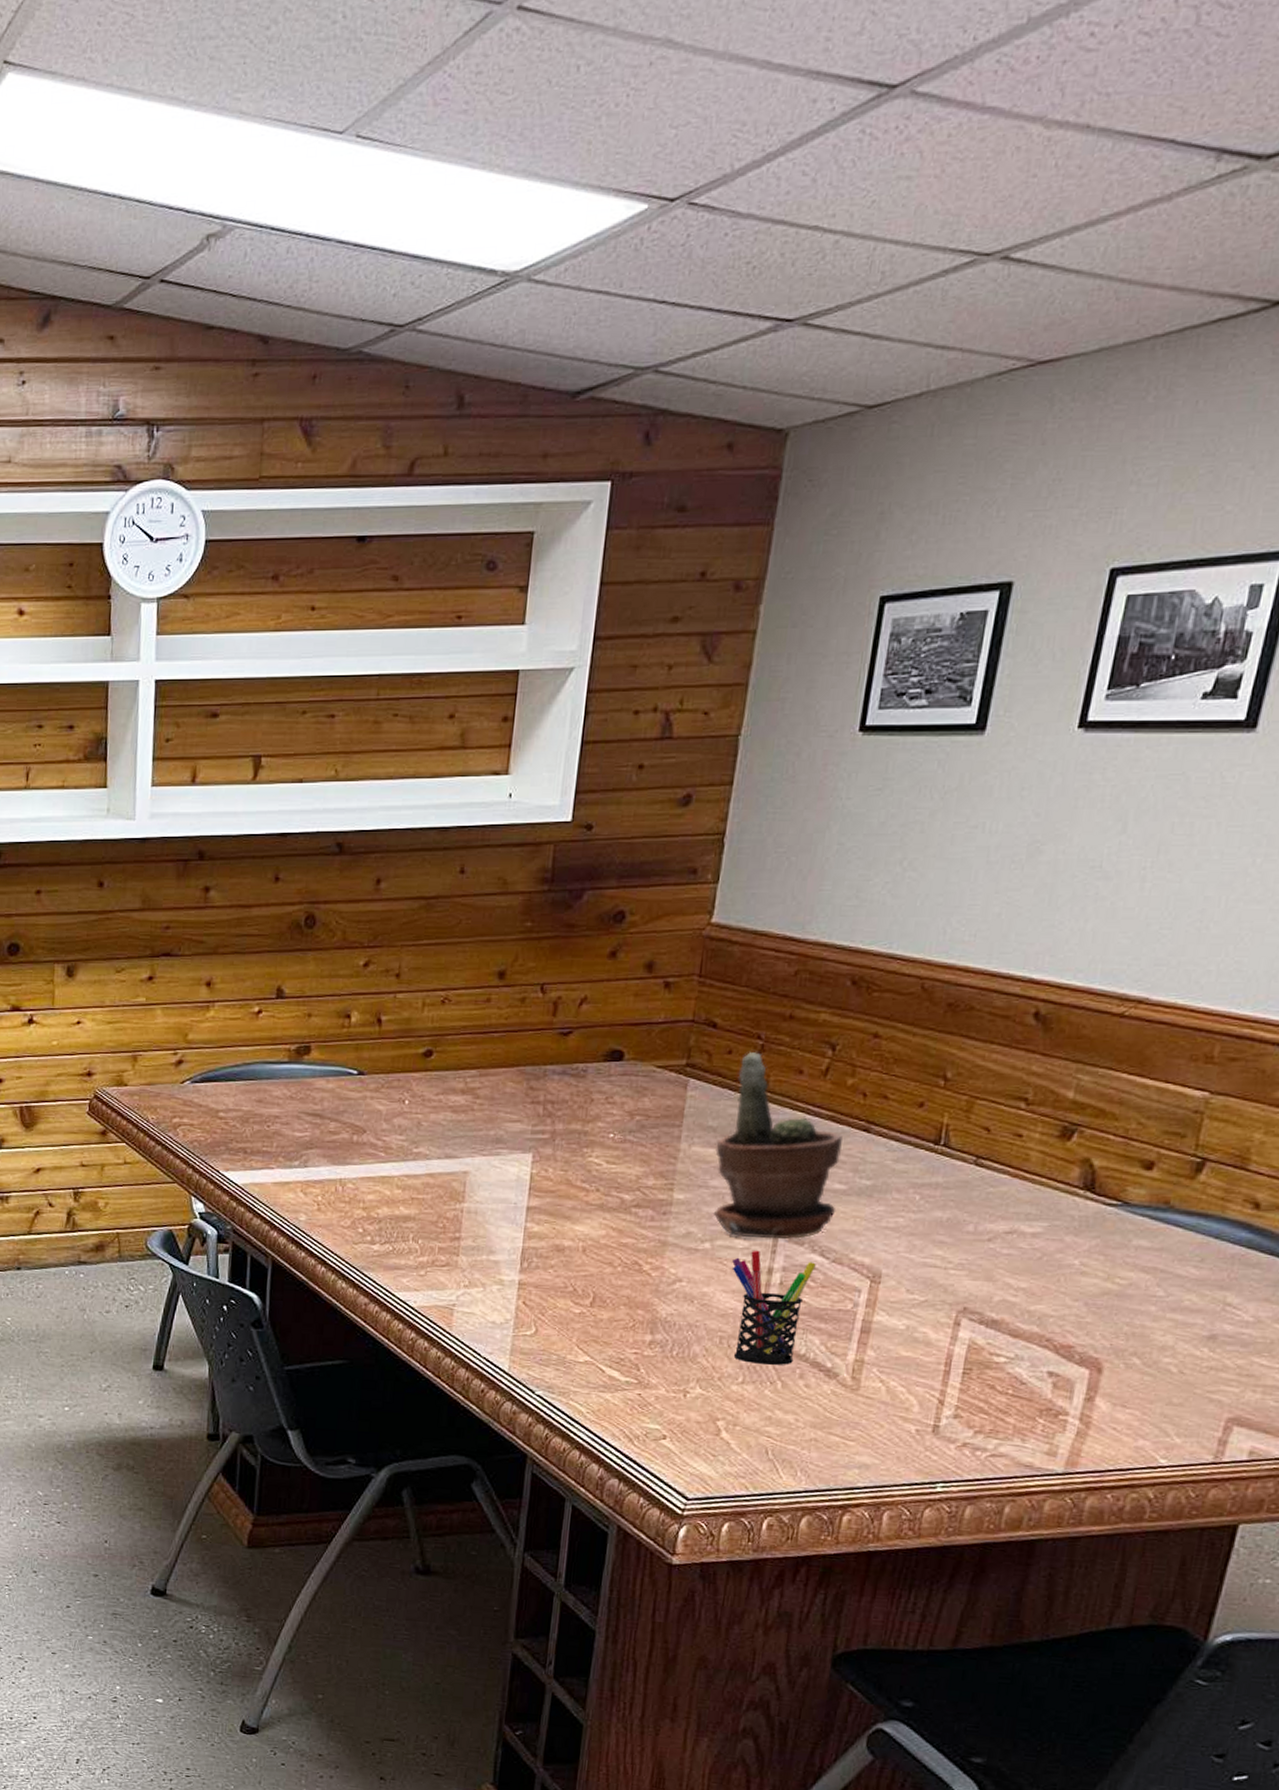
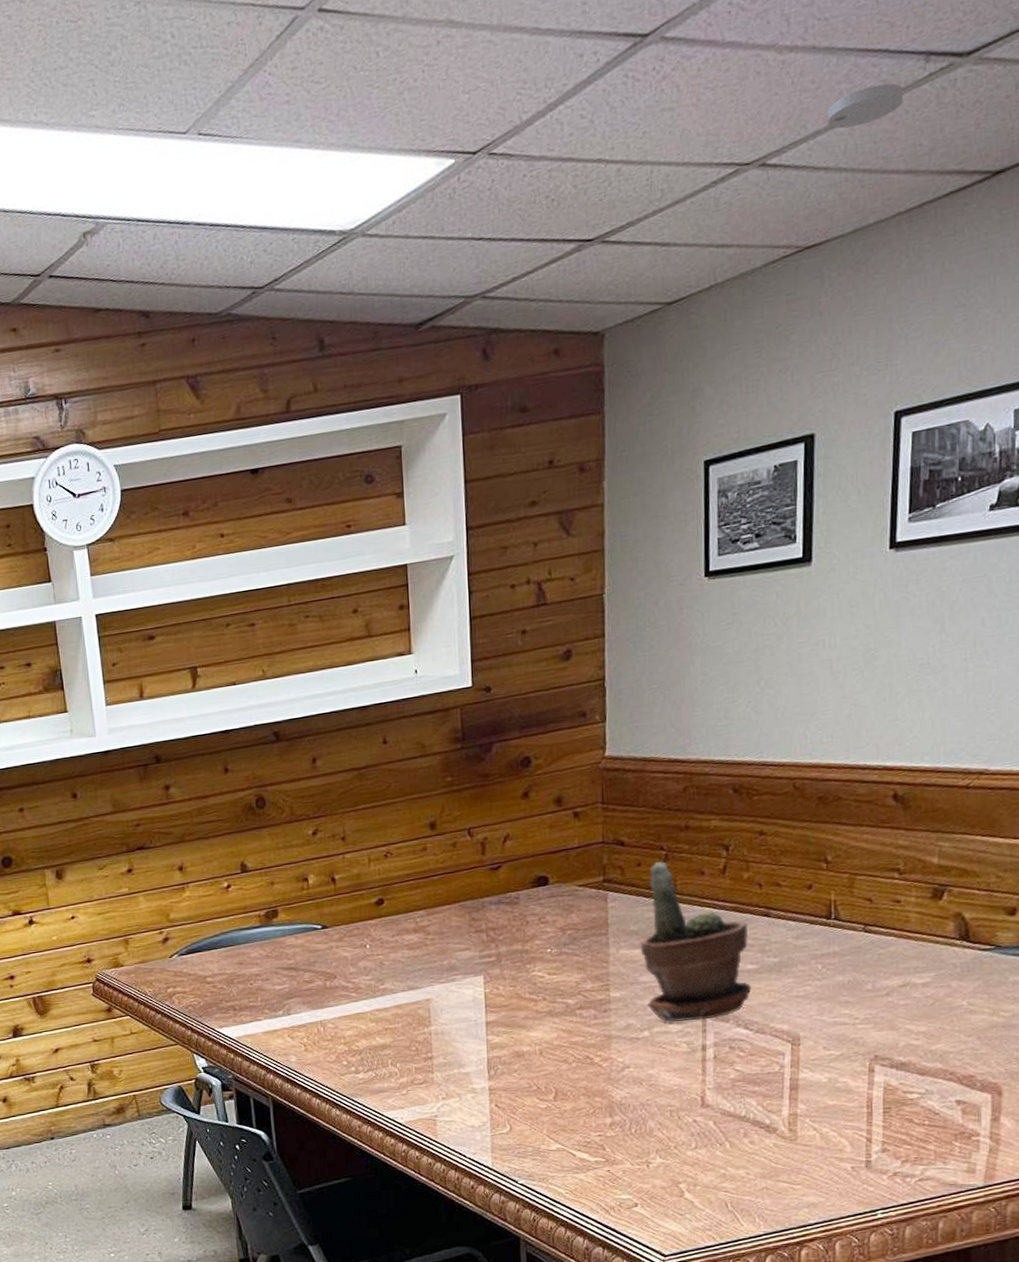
pen holder: present [731,1251,816,1365] -> none [670,1032,742,1130]
smoke detector: none [1089,180,1186,227] -> present [827,83,904,129]

